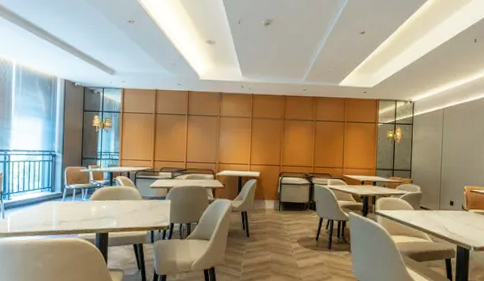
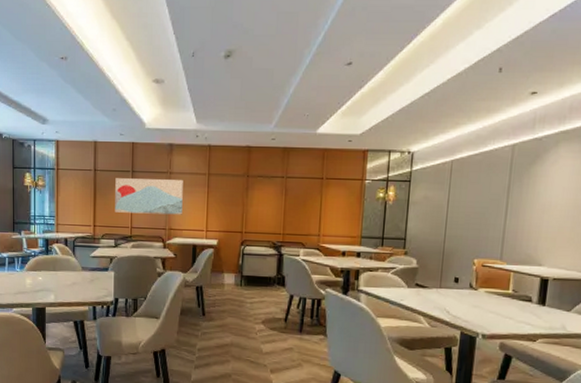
wall art: none [172,120,231,151] -> present [115,178,183,215]

